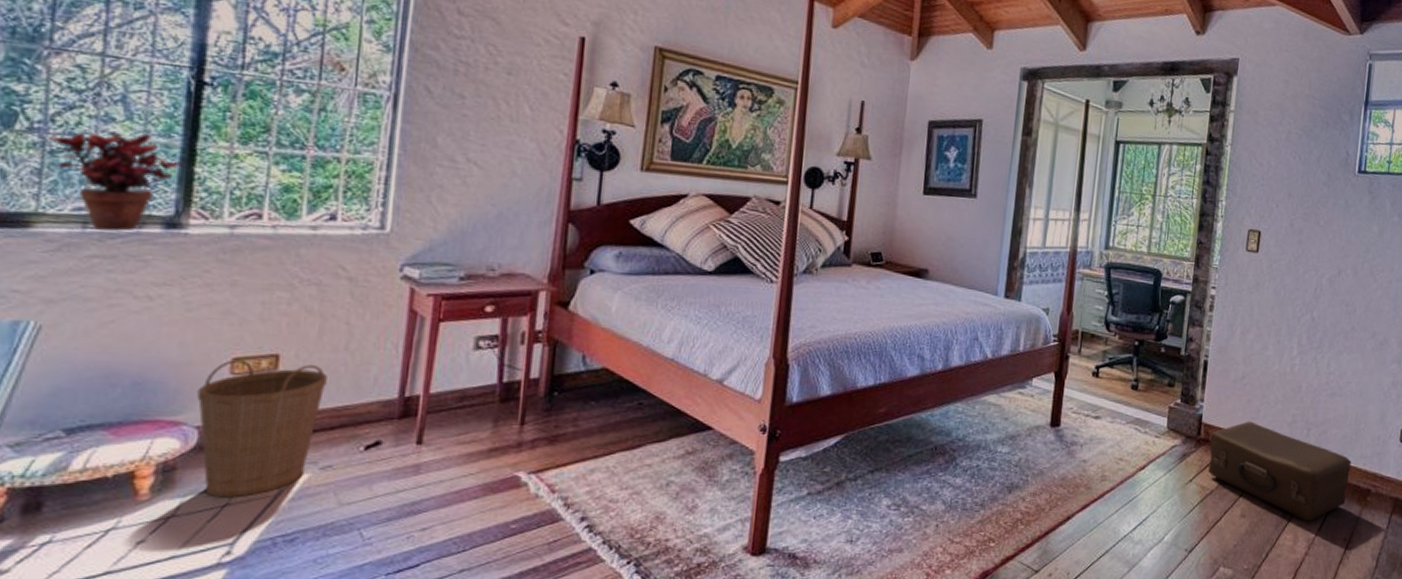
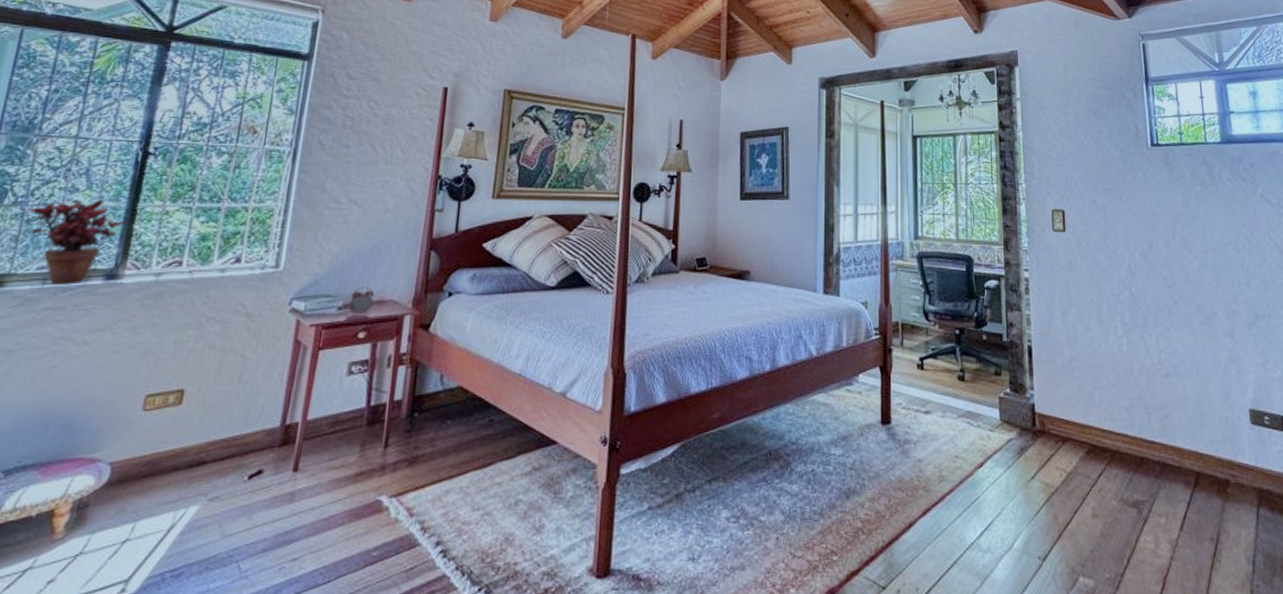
basket: present [196,360,327,498] -> none [109,397,222,534]
alarm clock: none [472,257,503,289] -> present [348,286,374,317]
suitcase: present [1208,421,1352,522] -> none [1046,408,1205,520]

